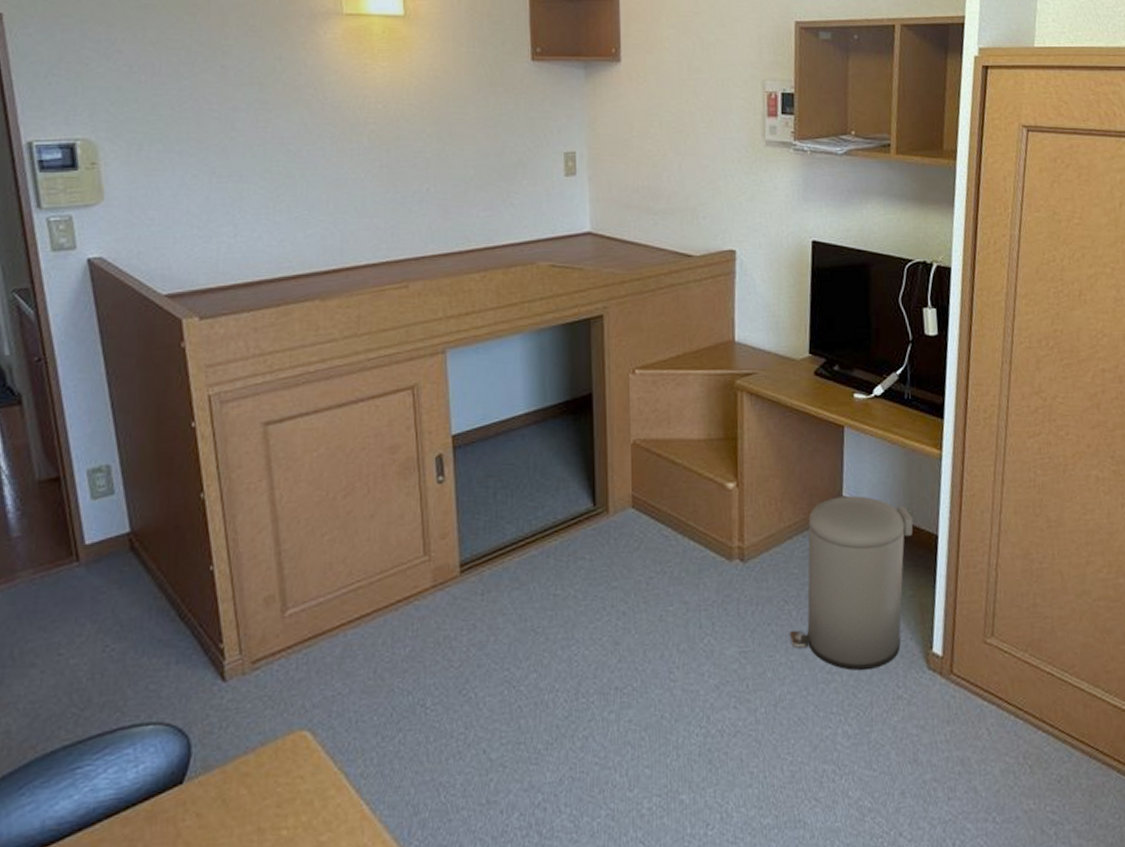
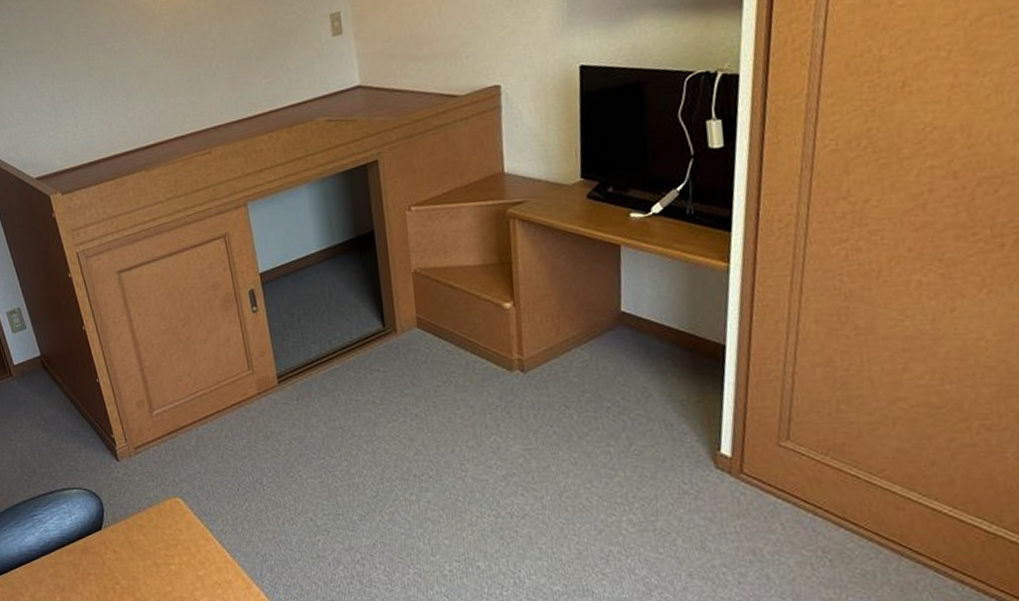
pedal bin: present [788,496,914,670] -> none [570,310,698,467]

